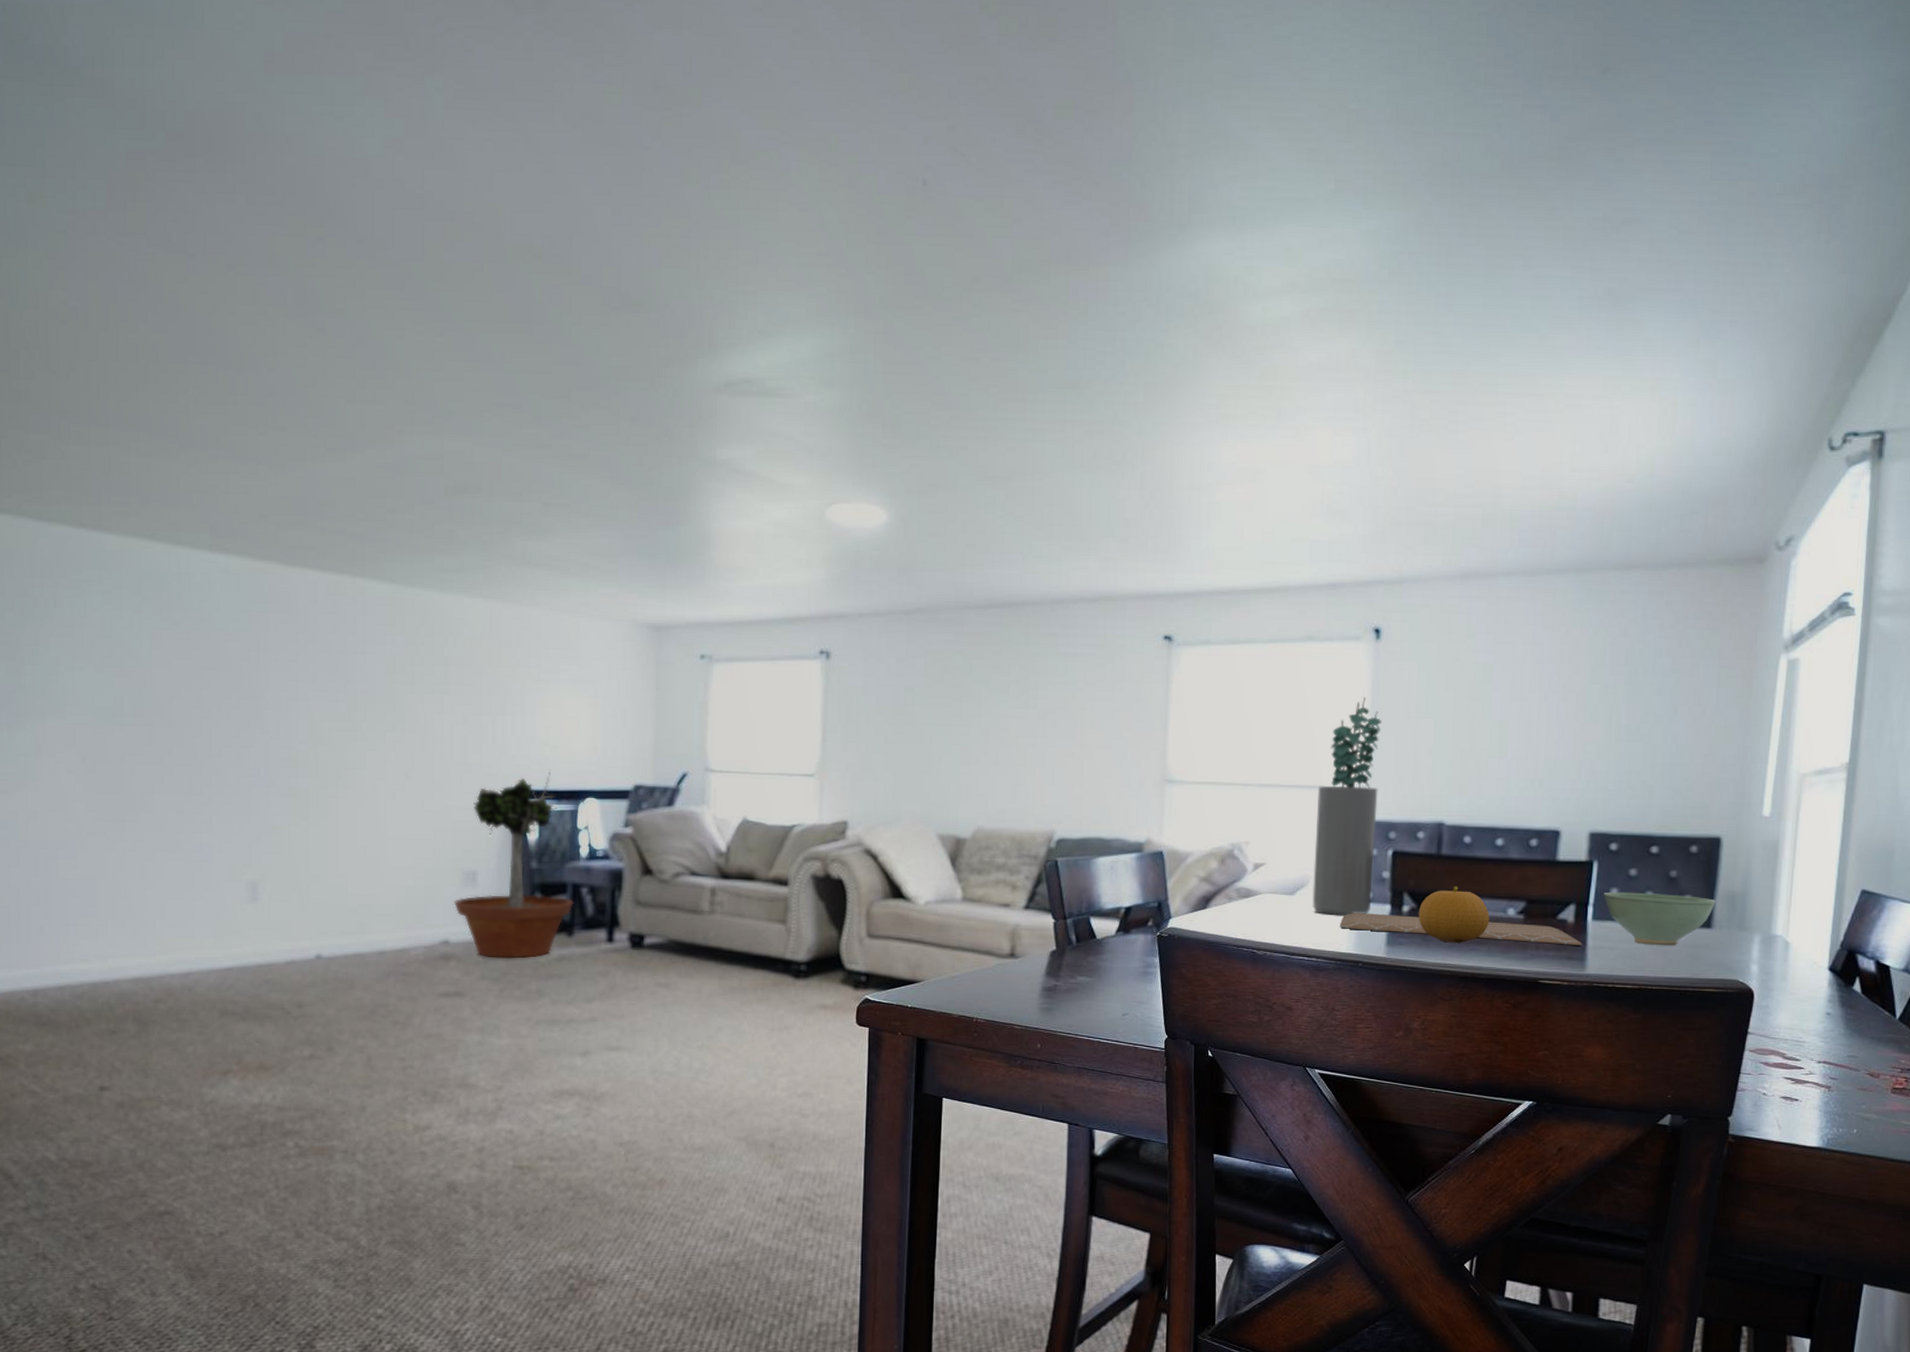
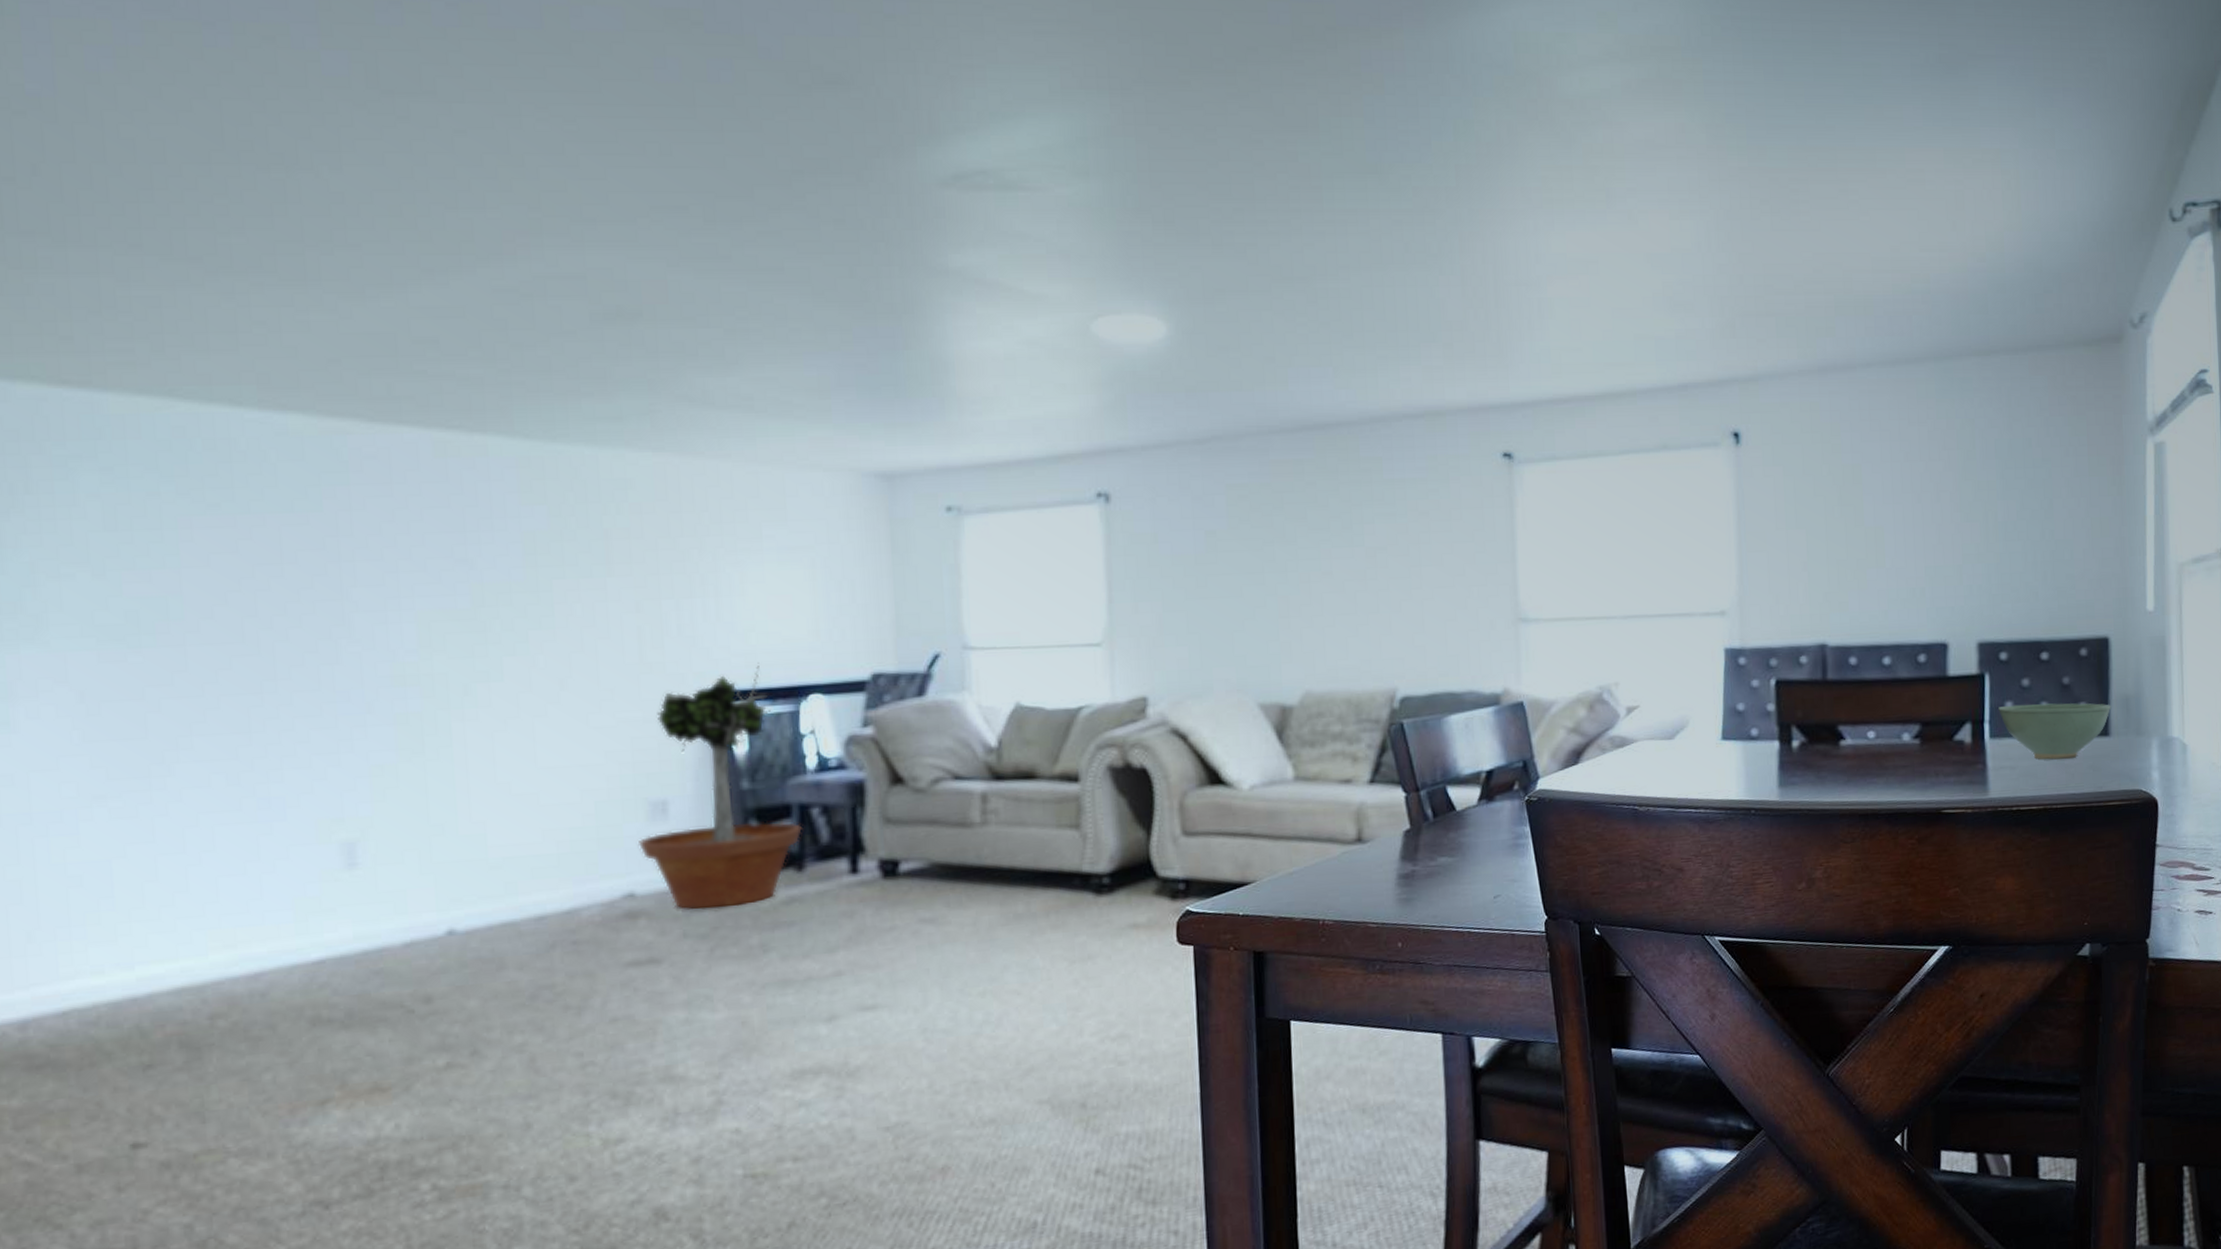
vase: present [1312,697,1382,916] -> none [1689,509,1759,759]
placemat: present [1340,913,1582,946] -> none [1727,748,1982,773]
fruit: present [1419,886,1490,943] -> none [1810,713,1885,778]

